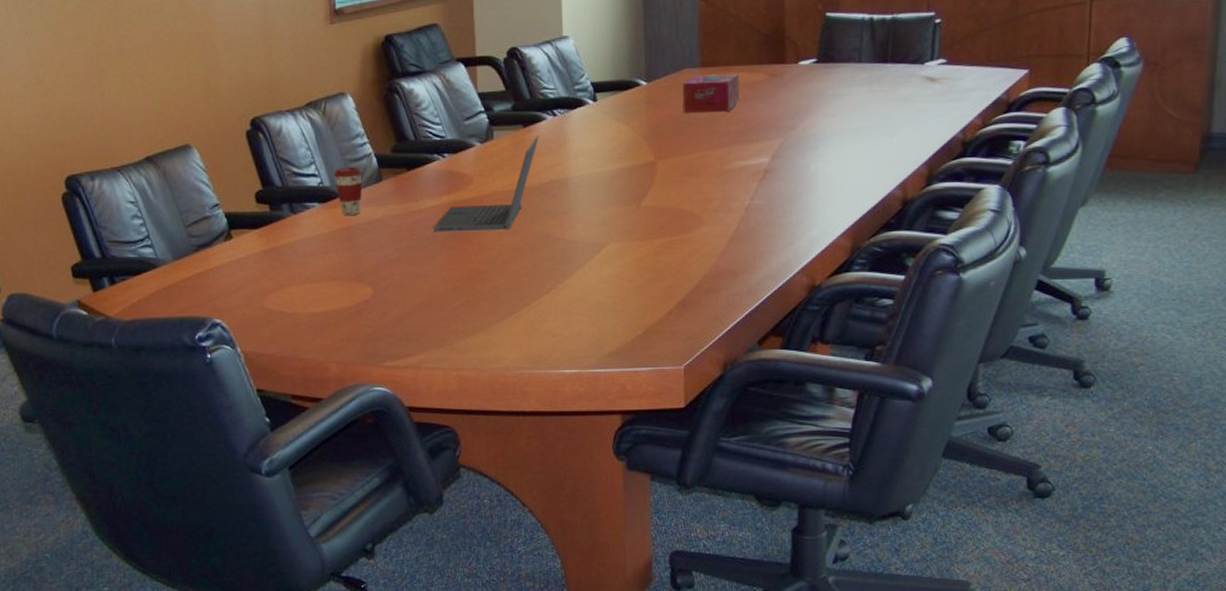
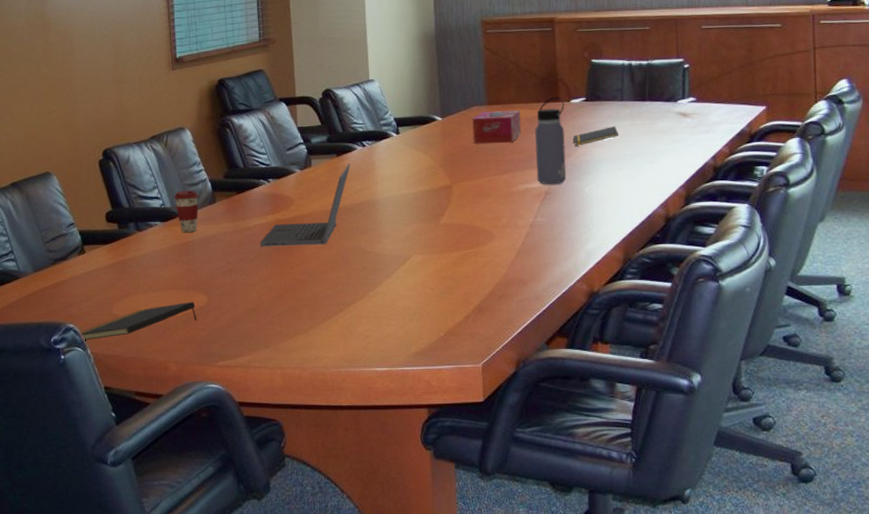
notepad: none [227,294,361,339] -> present [79,301,197,341]
water bottle: none [755,57,792,162] -> present [535,96,567,185]
notepad: none [801,93,854,116] -> present [574,126,619,146]

